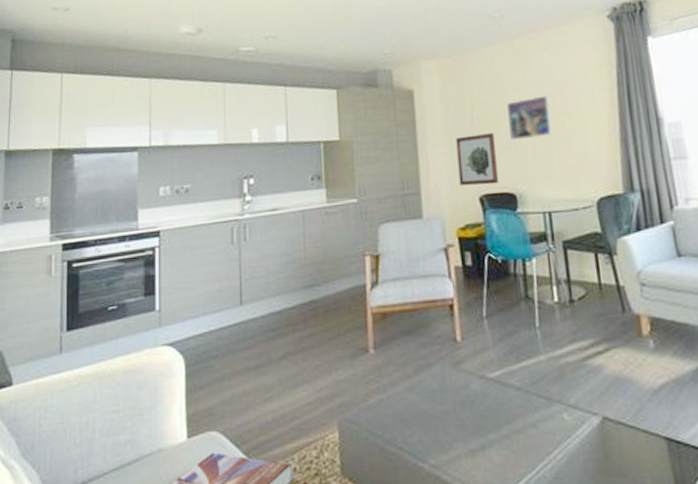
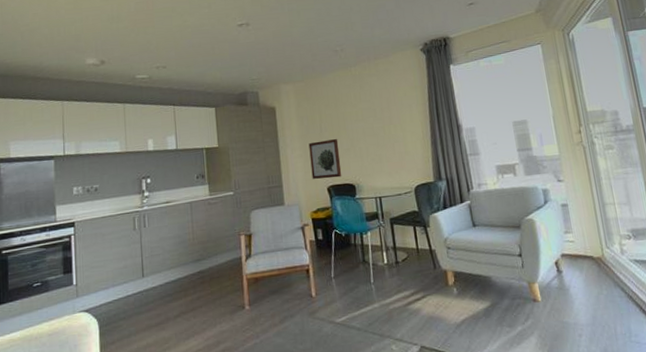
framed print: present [507,95,552,141] -> none [347,109,381,144]

